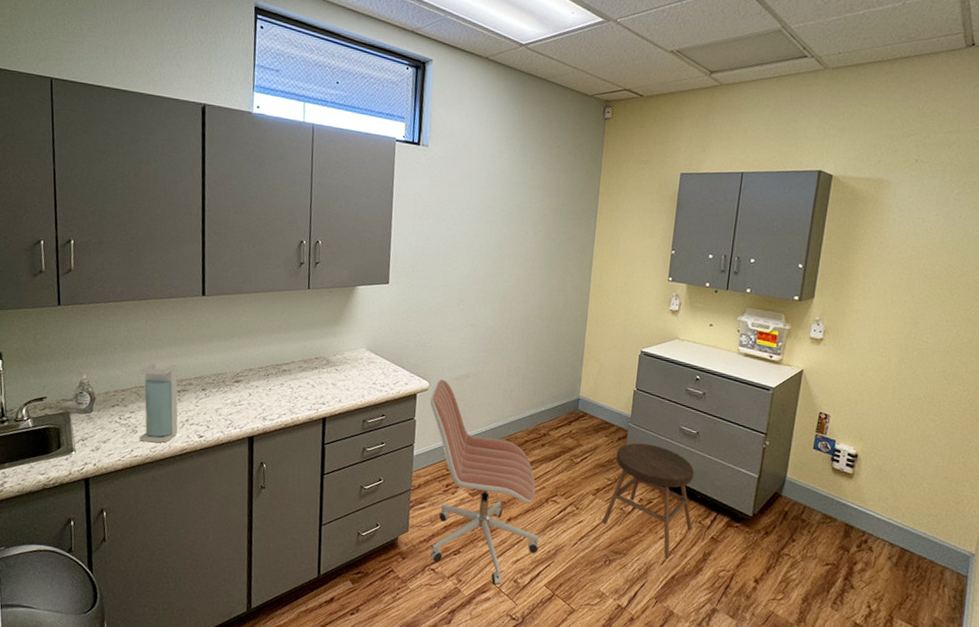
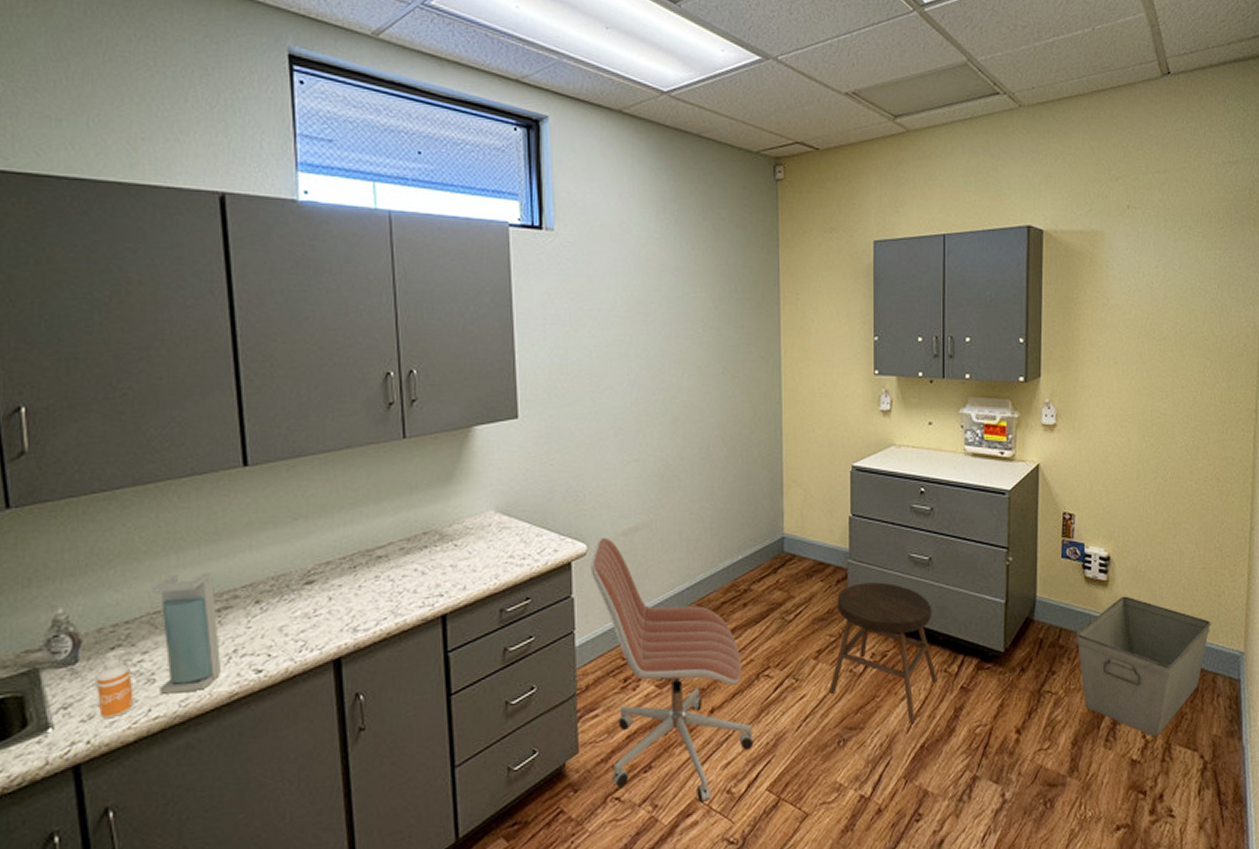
soap dispenser: none [102,407,124,452] -> present [96,649,134,719]
storage bin: none [817,489,947,609] -> present [1076,596,1212,737]

